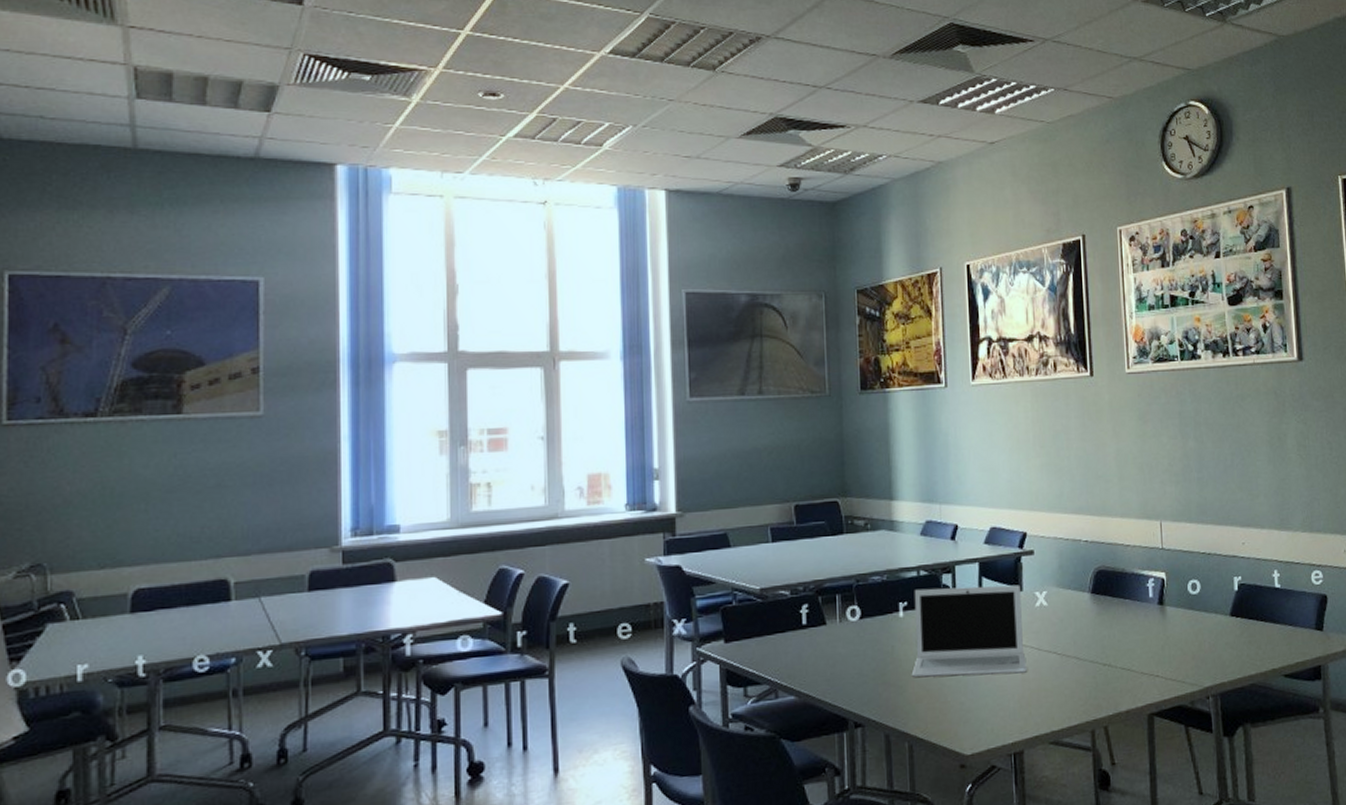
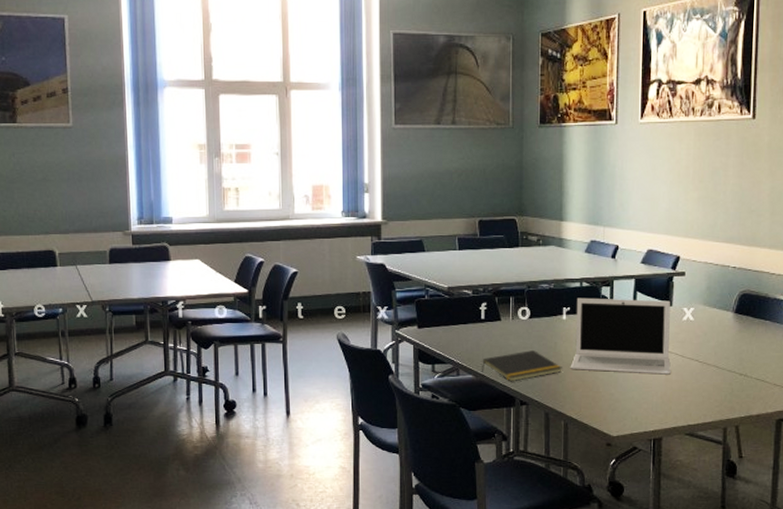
notepad: none [805,658,902,700] -> present [482,350,562,382]

